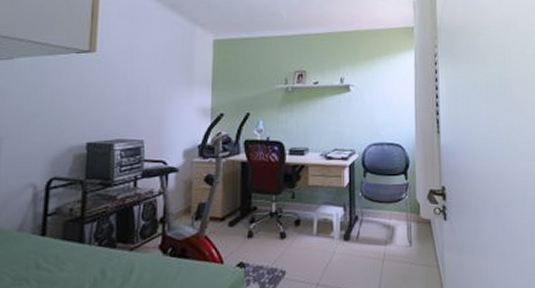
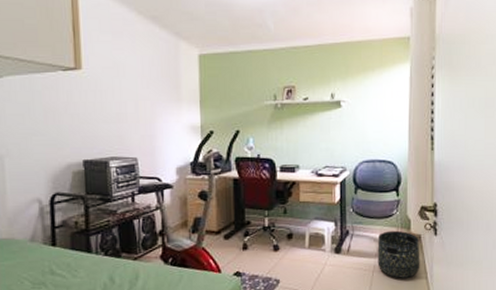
basket: none [387,215,431,267] -> present [377,230,420,278]

